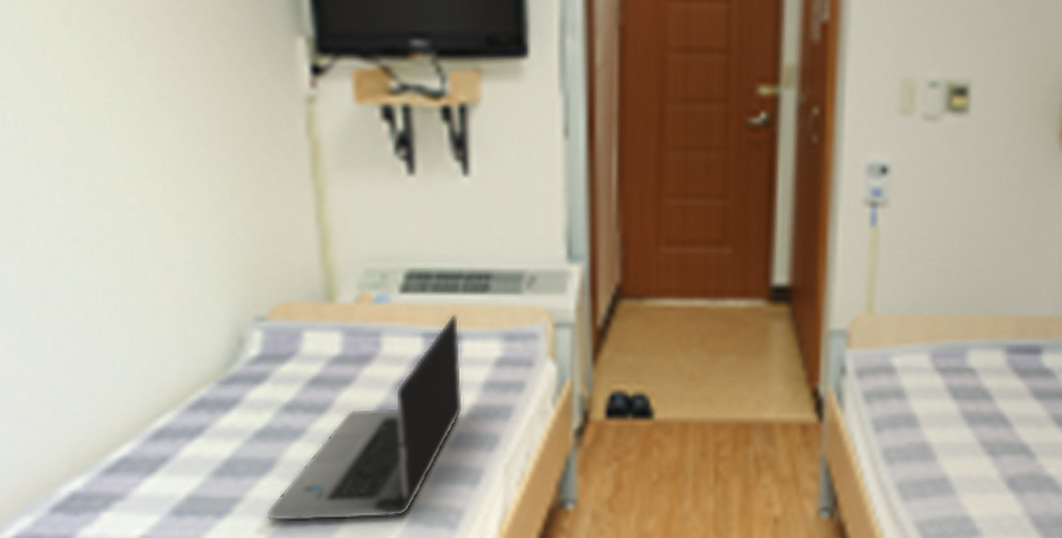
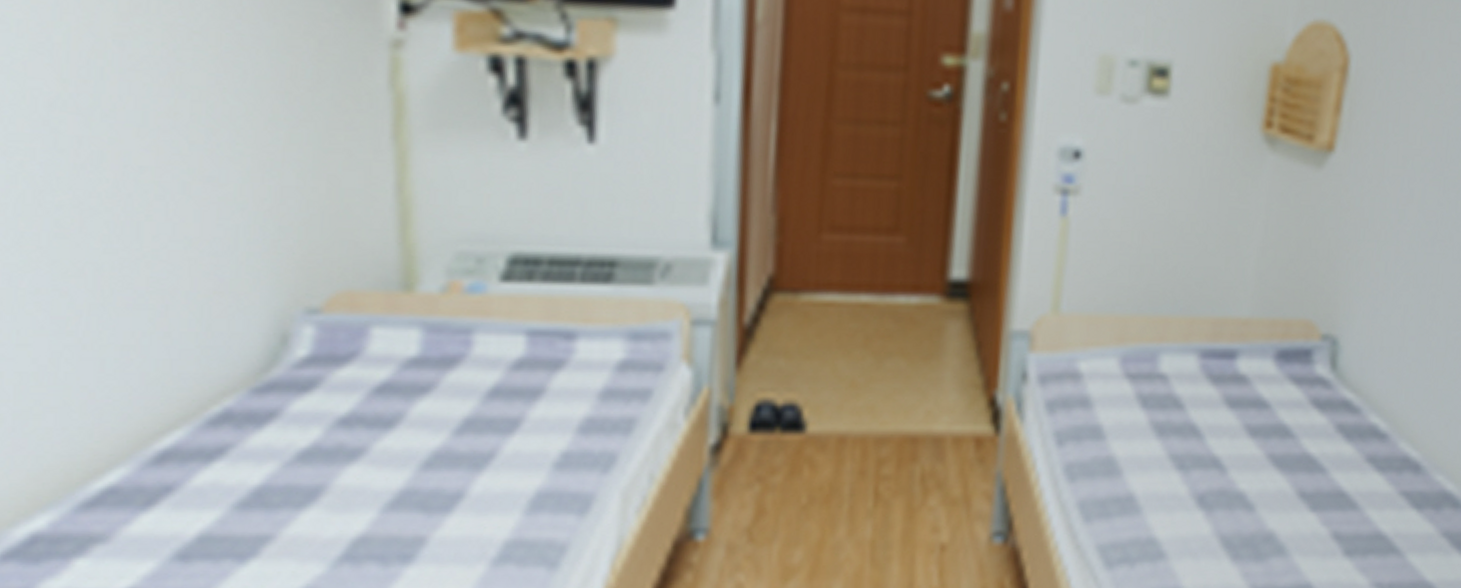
laptop computer: present [264,314,464,522] -> none [304,308,575,565]

